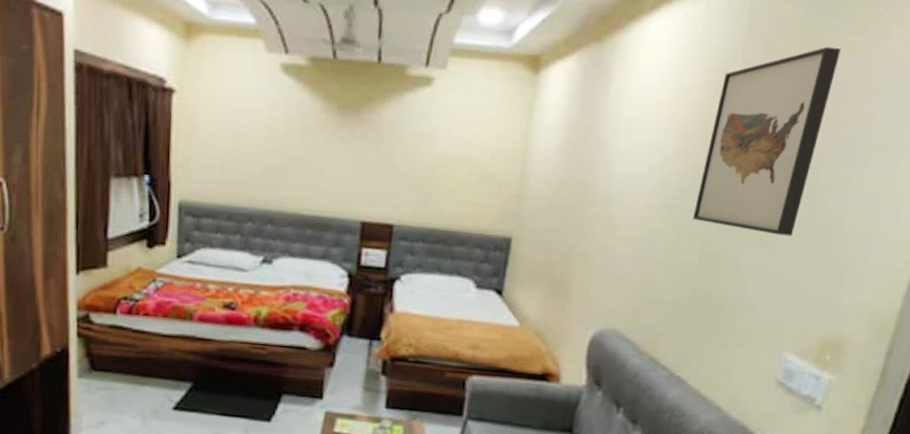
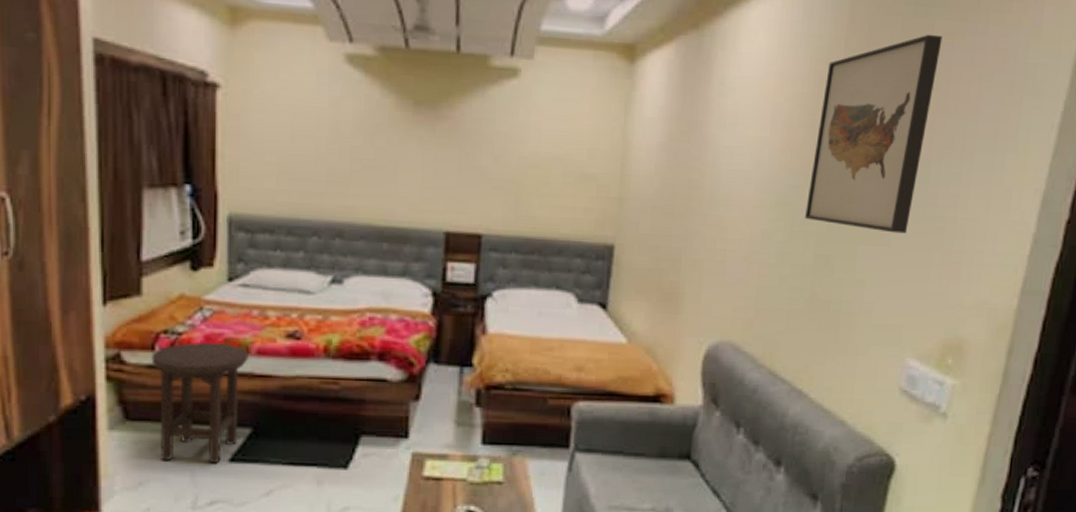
stool: none [113,308,192,411] -> present [151,342,249,464]

